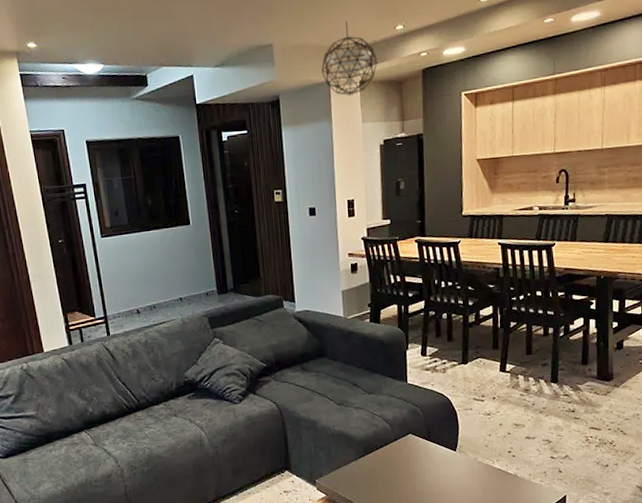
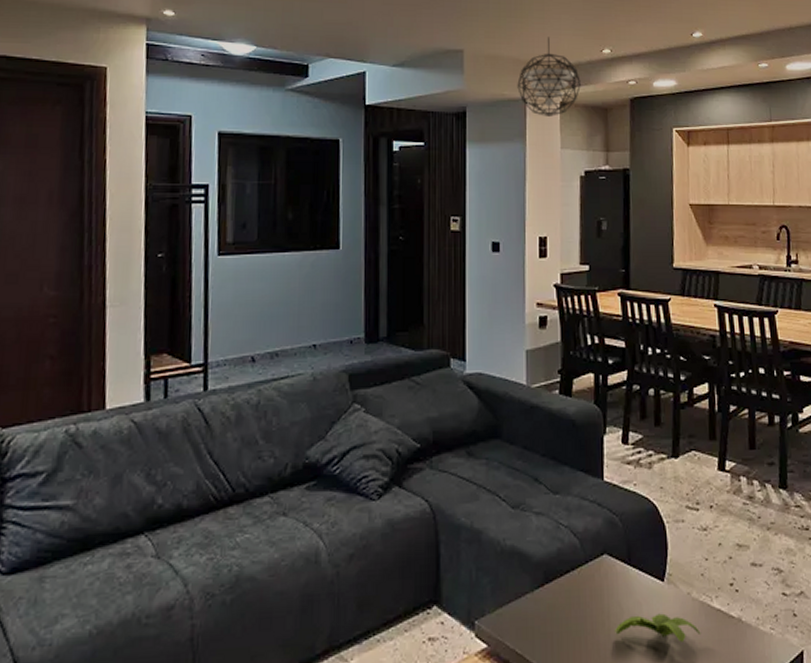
plant: none [419,472,485,491] -> present [615,613,701,642]

